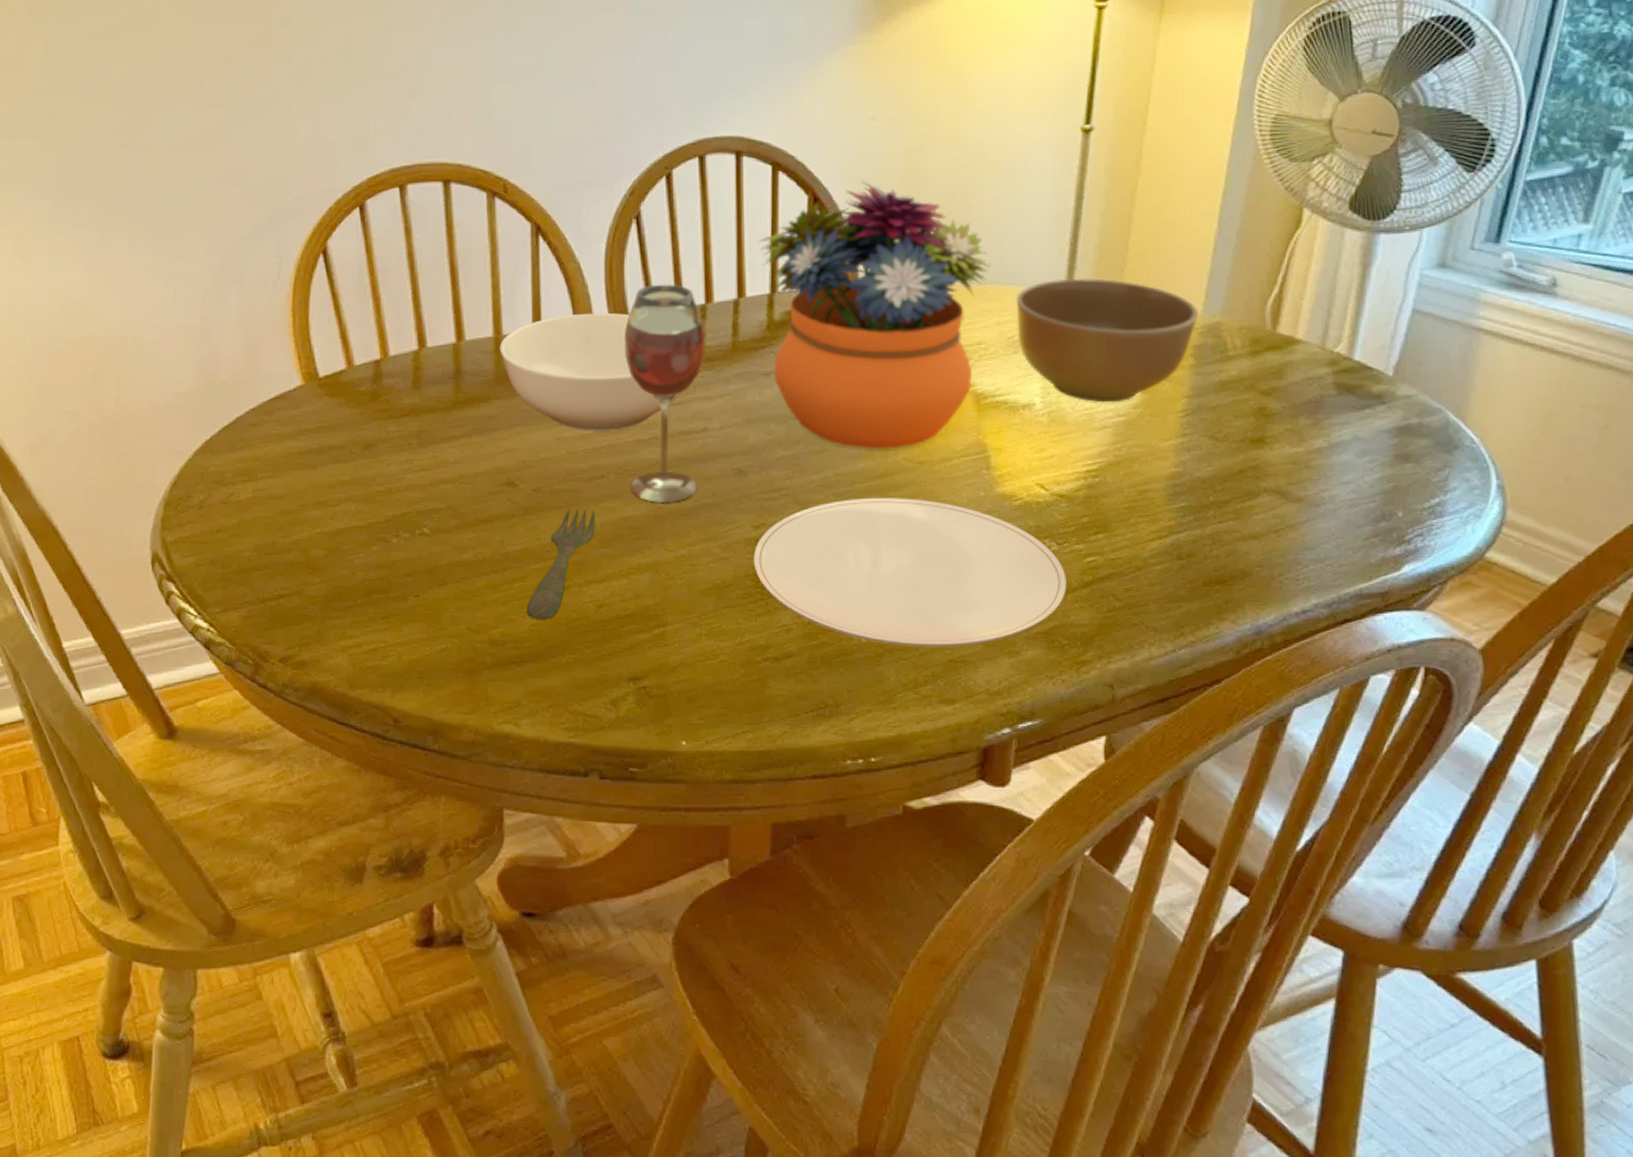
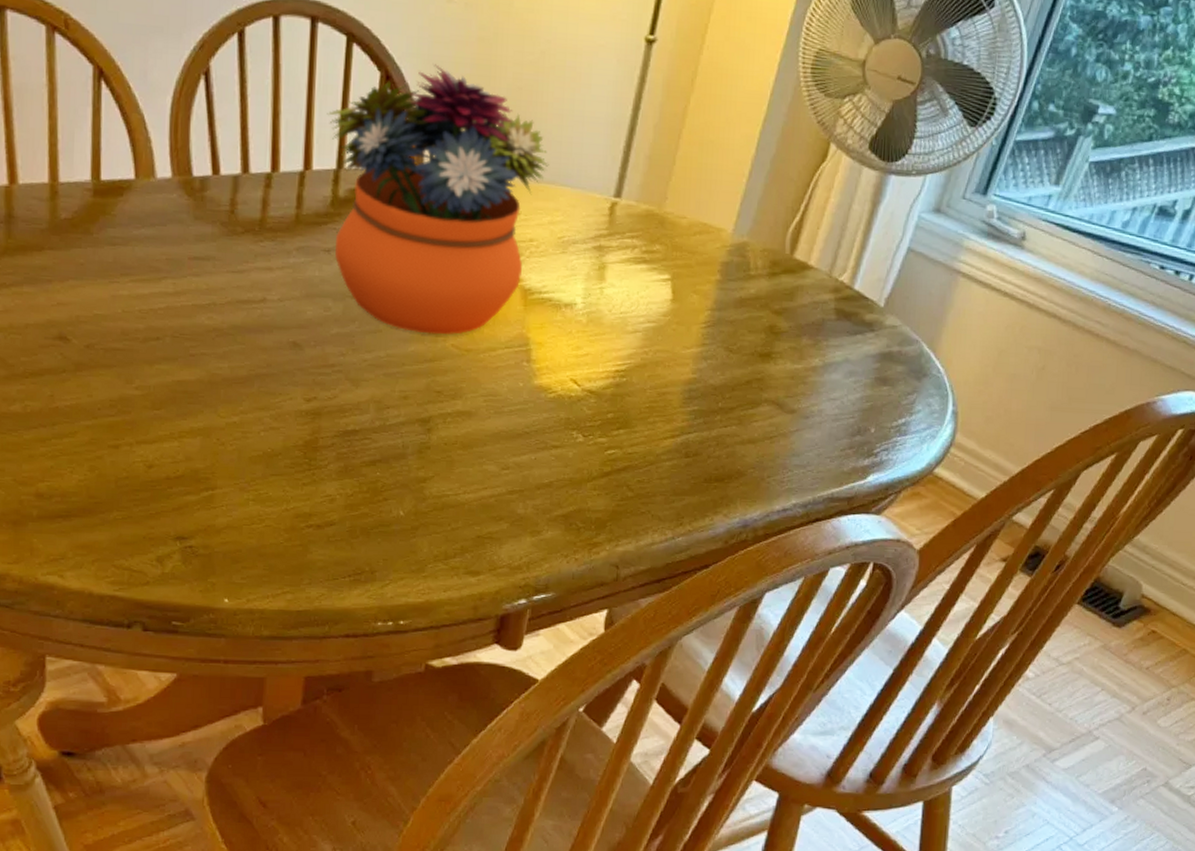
bowl: present [500,312,681,432] -> none [55,168,242,294]
fork: present [526,508,596,620] -> none [74,367,150,476]
wineglass: present [624,284,707,504] -> none [185,146,270,371]
plate: present [753,498,1067,648] -> none [303,380,588,525]
bowl: present [1015,277,1199,403] -> none [567,185,730,309]

